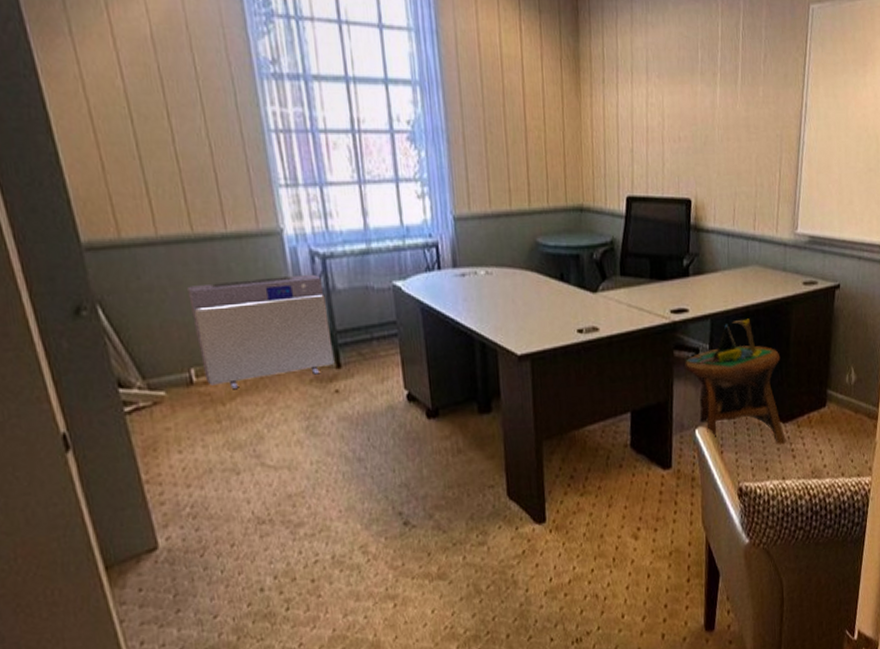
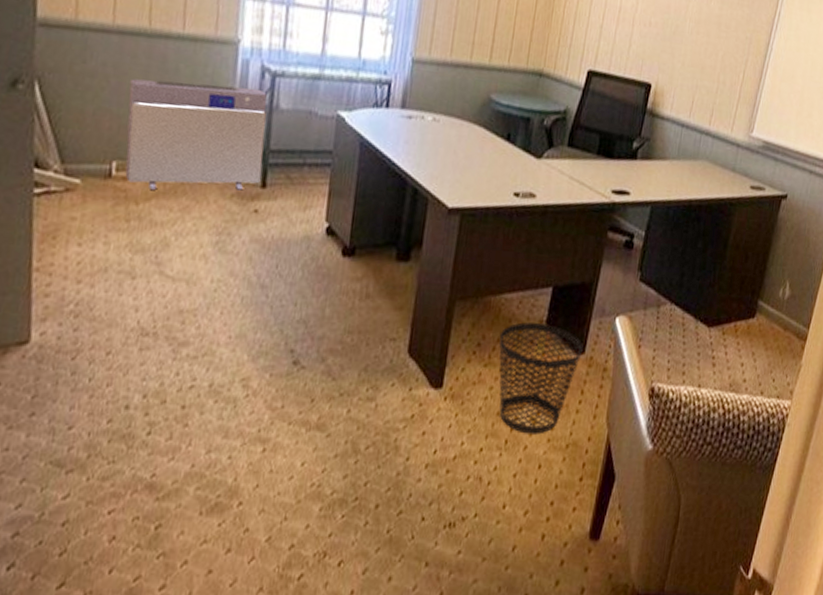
wastebasket: none [589,447,670,550] -> present [499,322,583,434]
side table: present [683,318,786,445] -> none [615,212,716,350]

